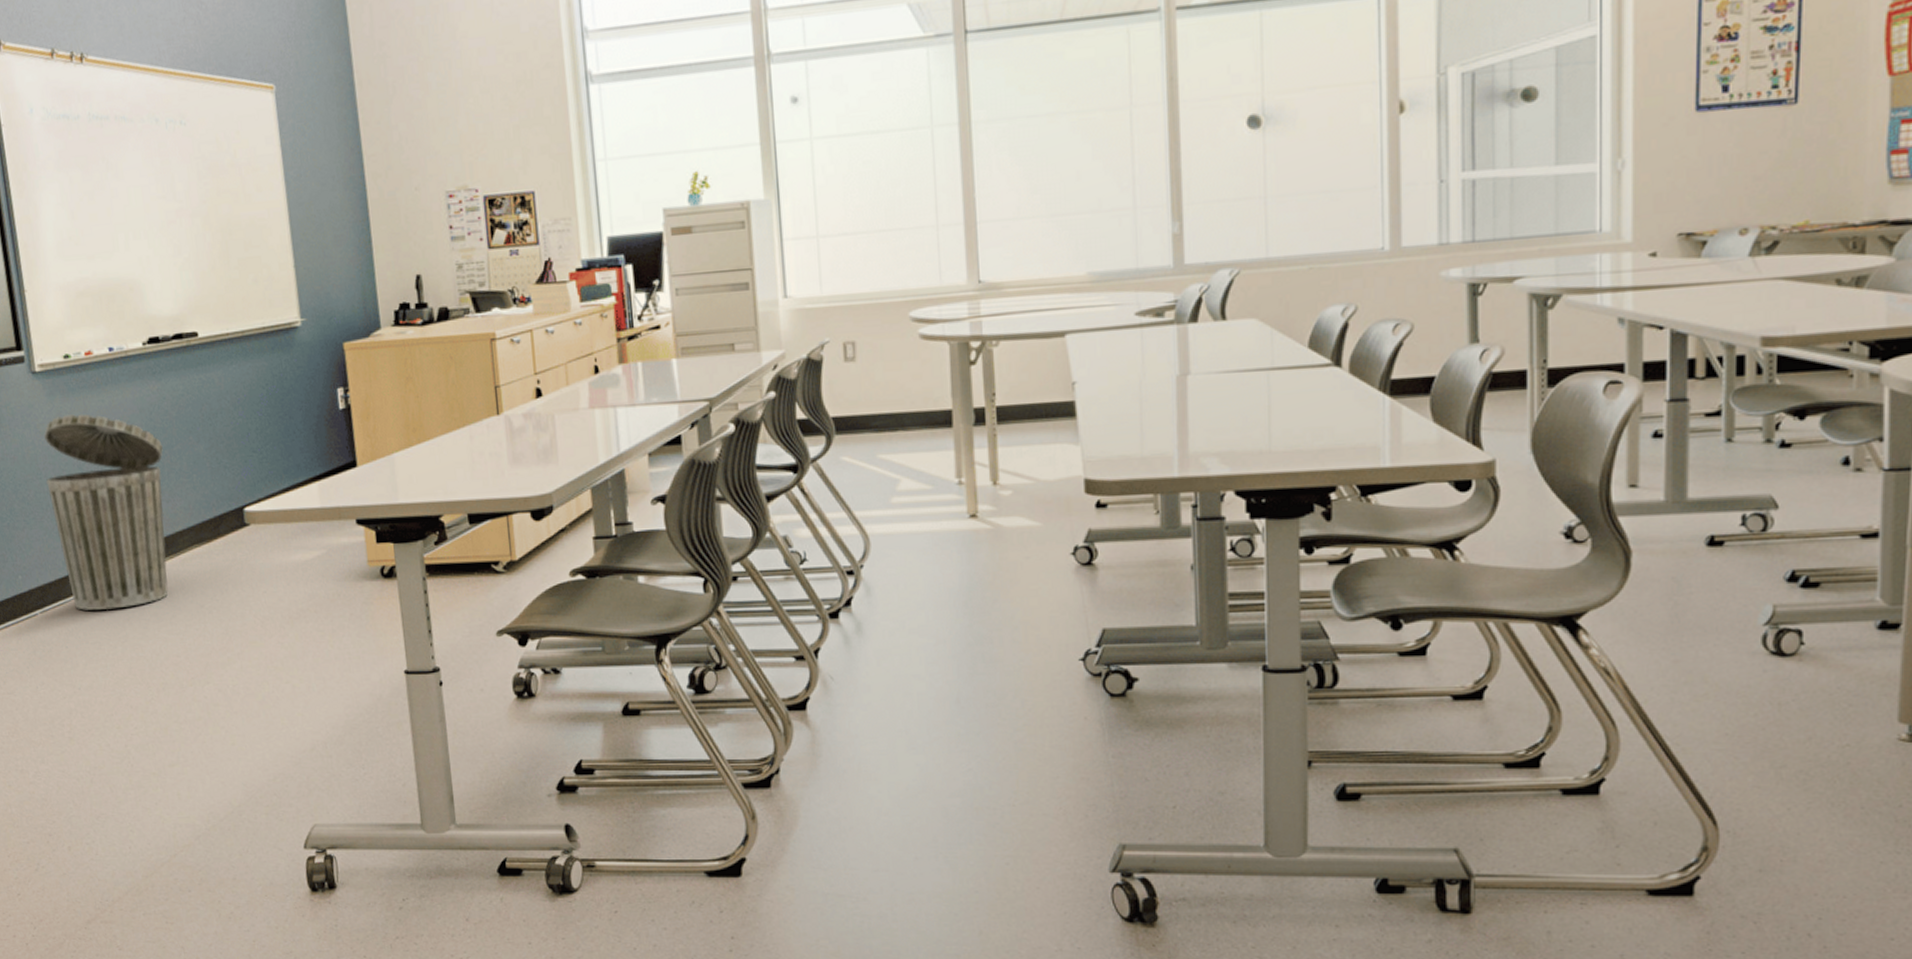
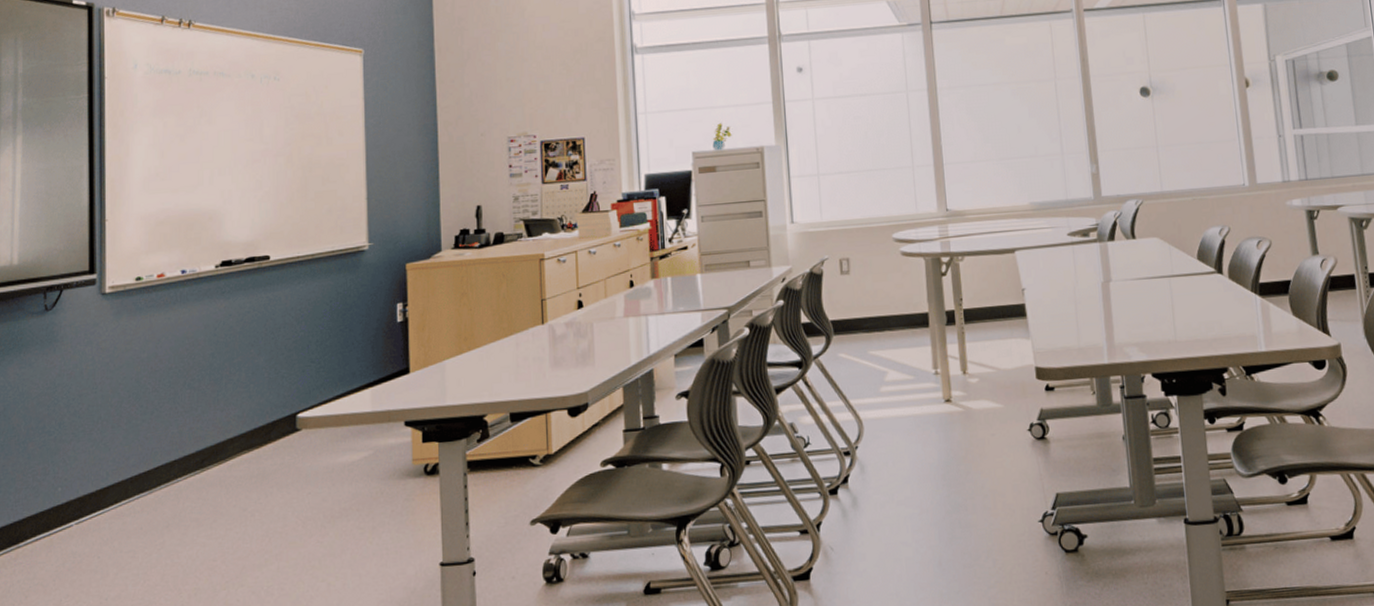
trash can: present [44,414,168,610] -> none [101,331,223,520]

